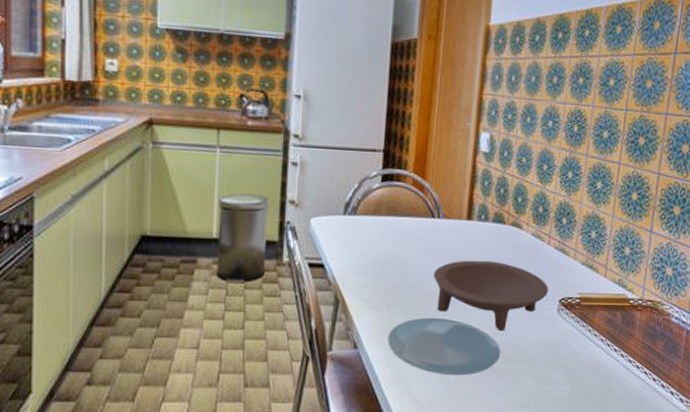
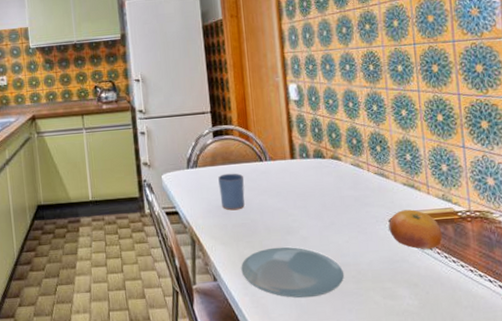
pedal bin: present [216,192,270,284] -> none [90,161,133,236]
mug: none [377,226,410,271] -> present [218,173,245,211]
bowl: present [433,260,548,332] -> none [270,191,377,254]
fruit: none [557,291,610,336] -> present [388,209,443,250]

